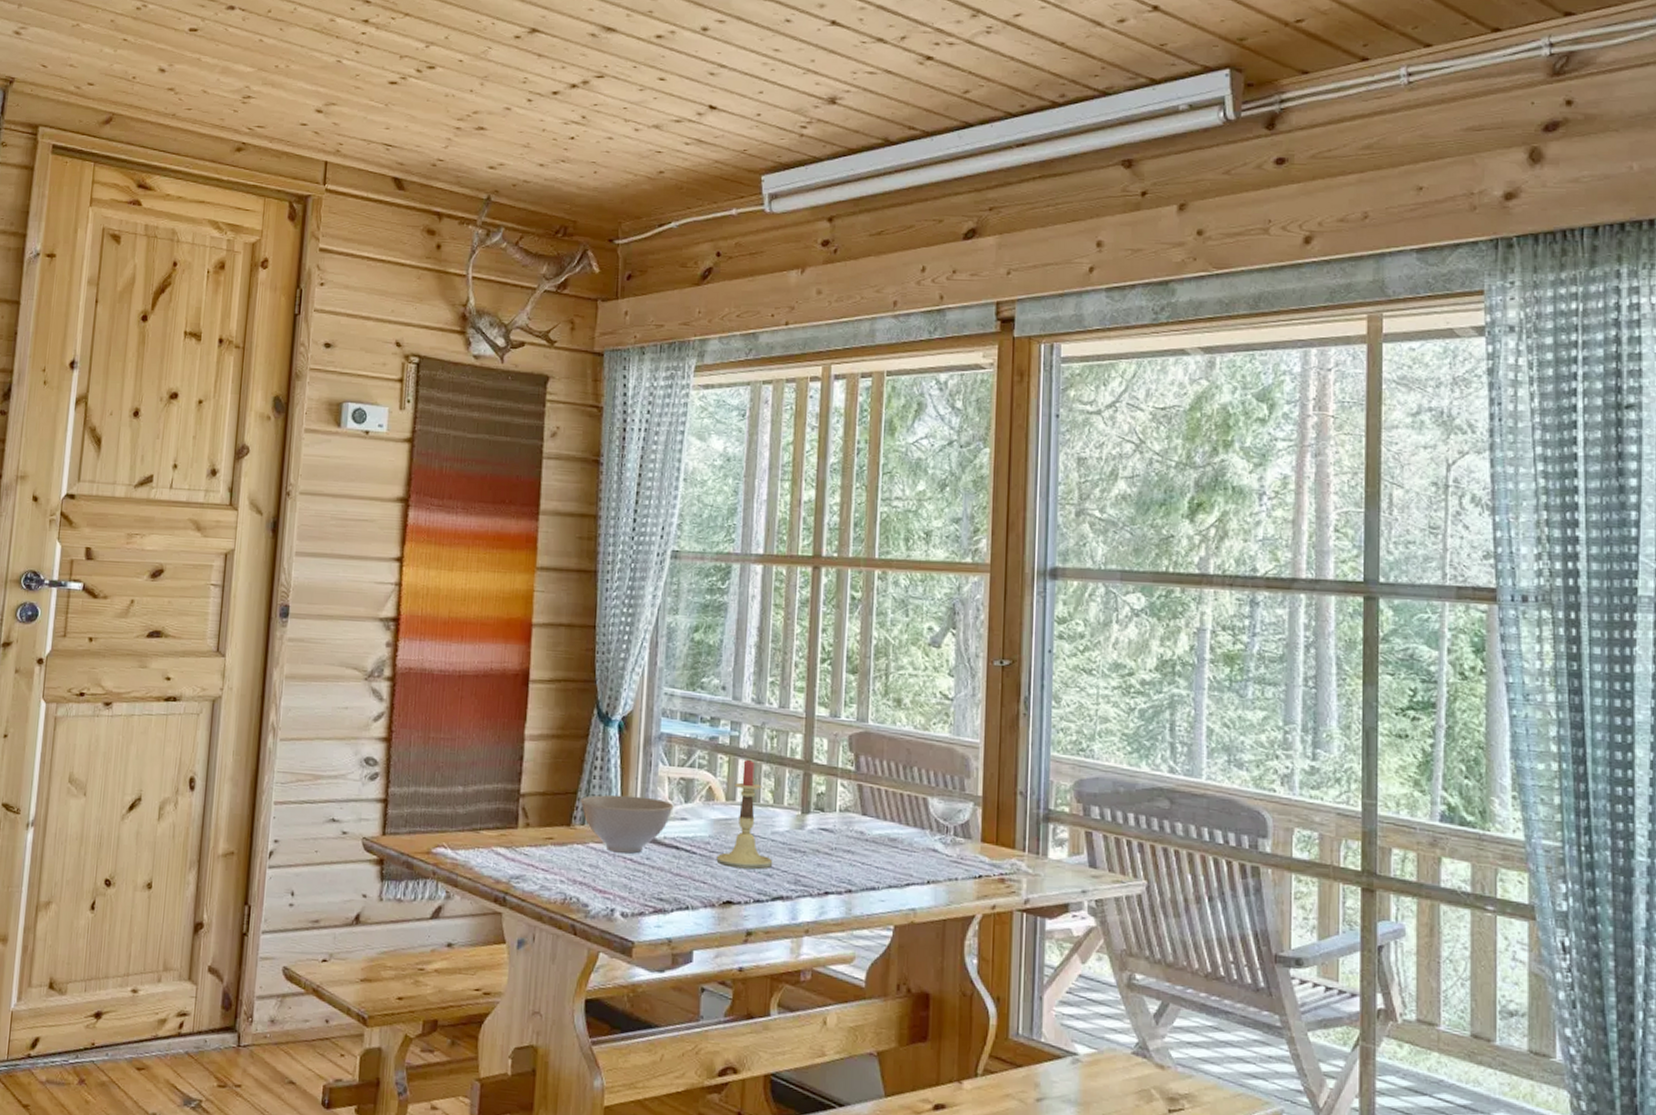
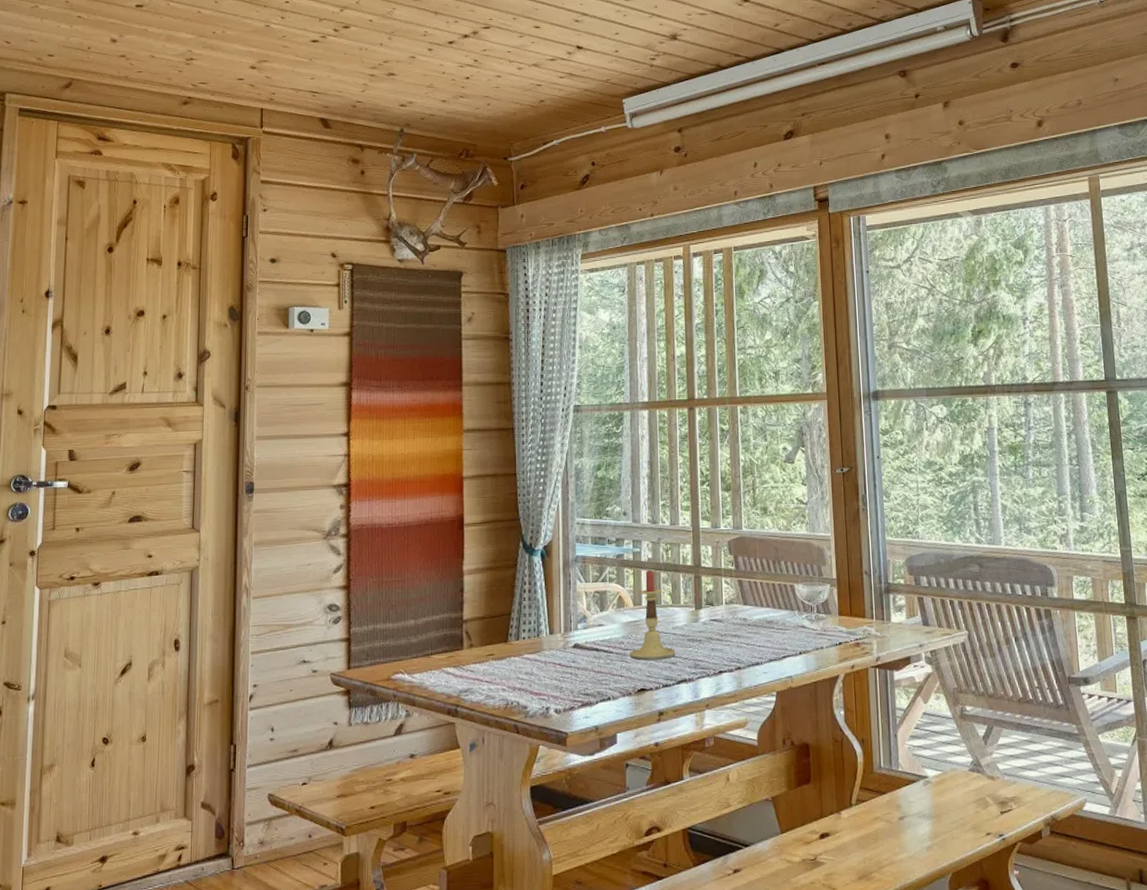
bowl: present [581,794,674,854] -> none [514,610,592,660]

